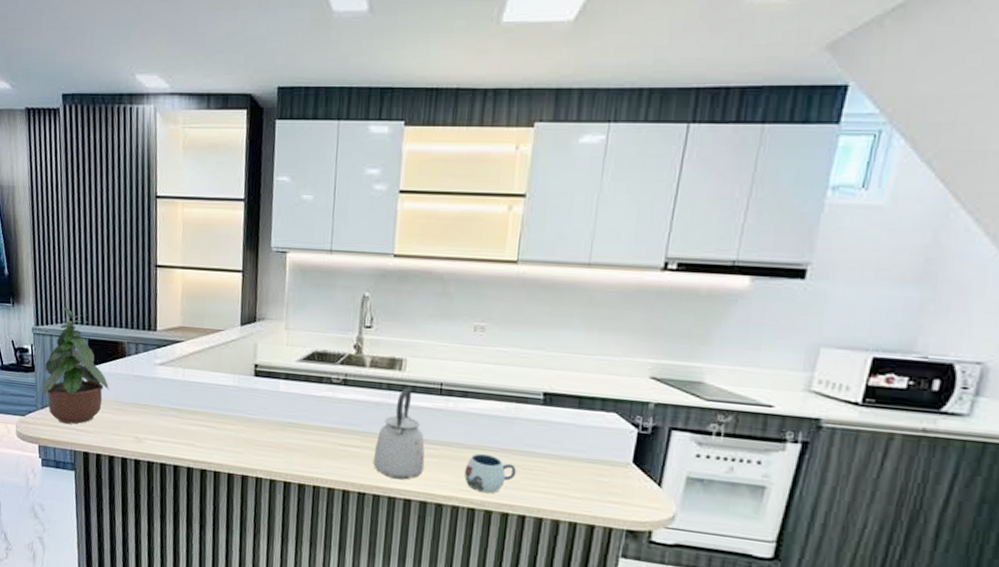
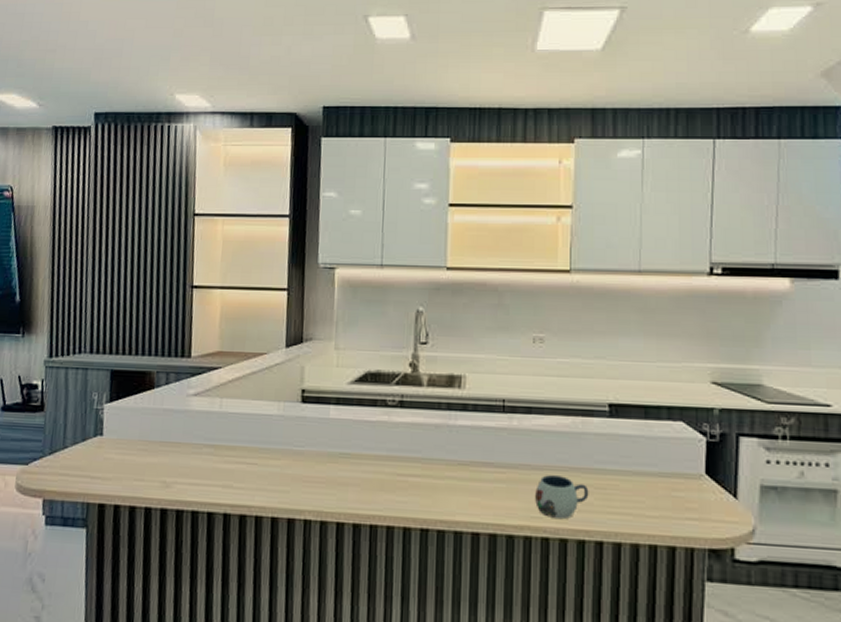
potted plant: present [41,307,110,424] -> none [50,336,134,471]
kettle: present [373,388,425,480] -> none [435,407,492,510]

